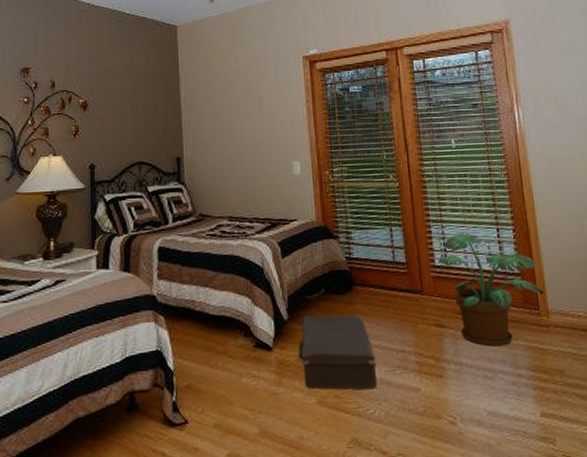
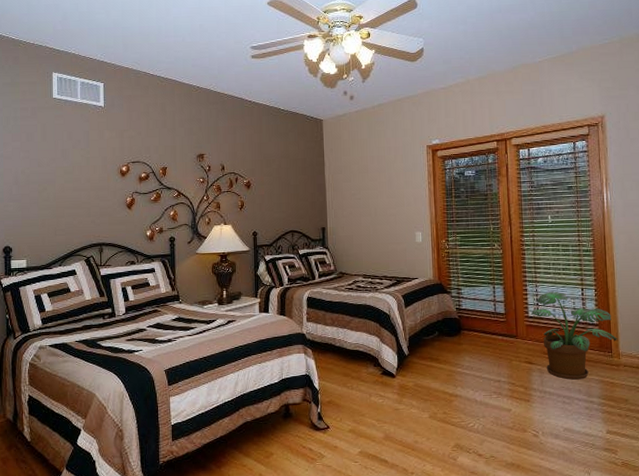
suitcase: present [298,315,378,390] -> none [416,352,478,409]

